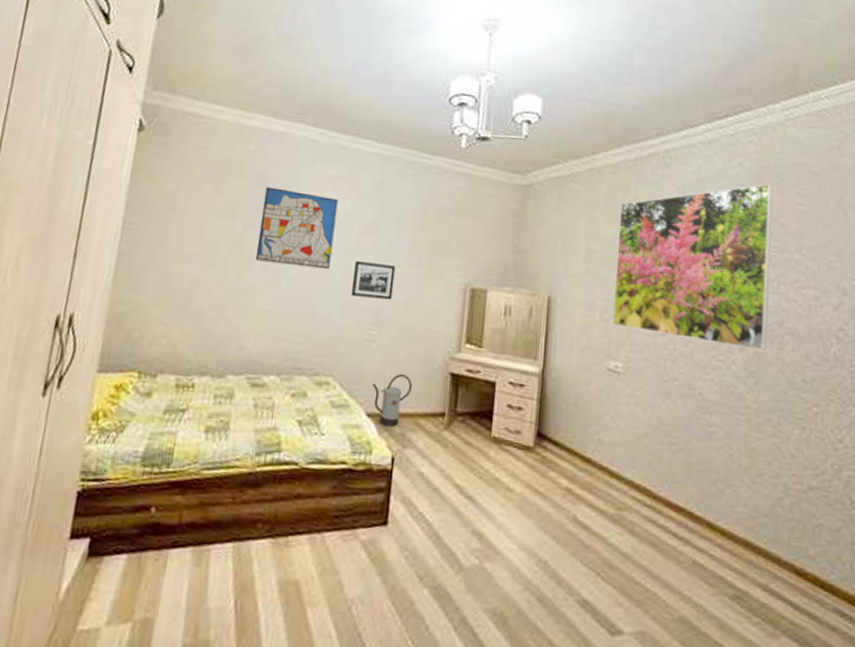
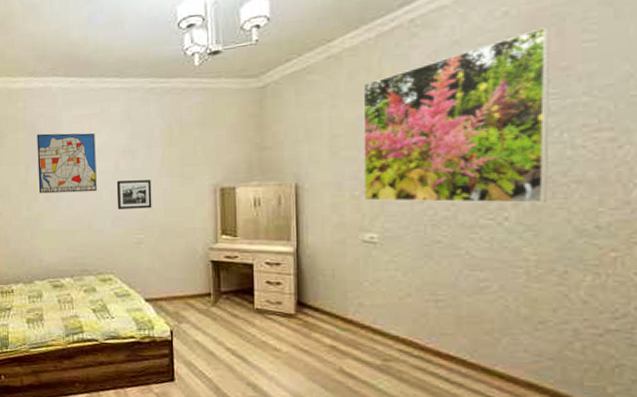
watering can: present [373,374,413,427] -> none [146,267,180,308]

